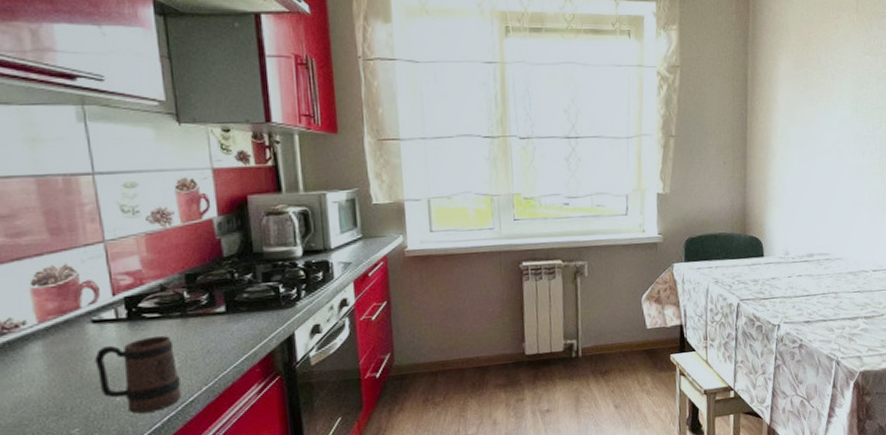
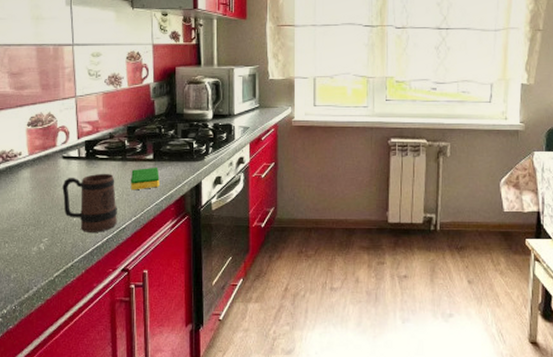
dish sponge: none [196,322,238,354] -> present [131,168,160,191]

